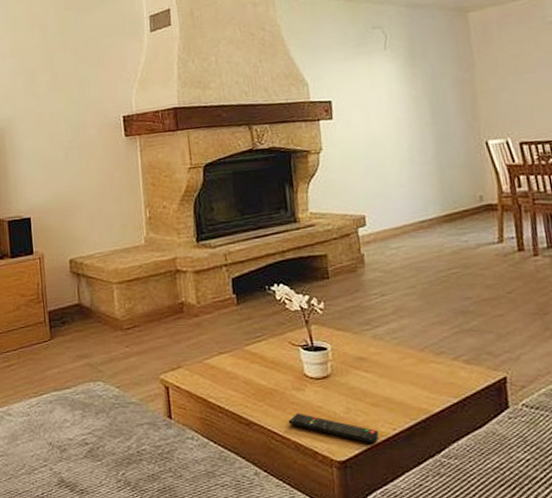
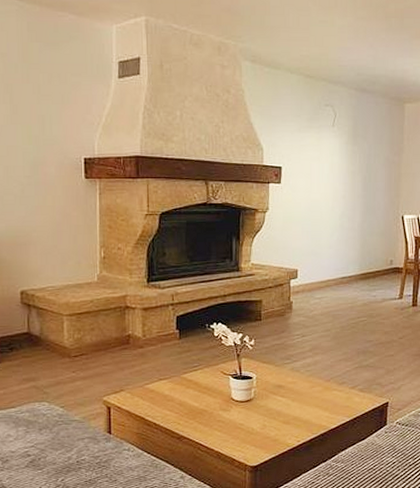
remote control: present [289,413,379,444] -> none [214,429,286,453]

